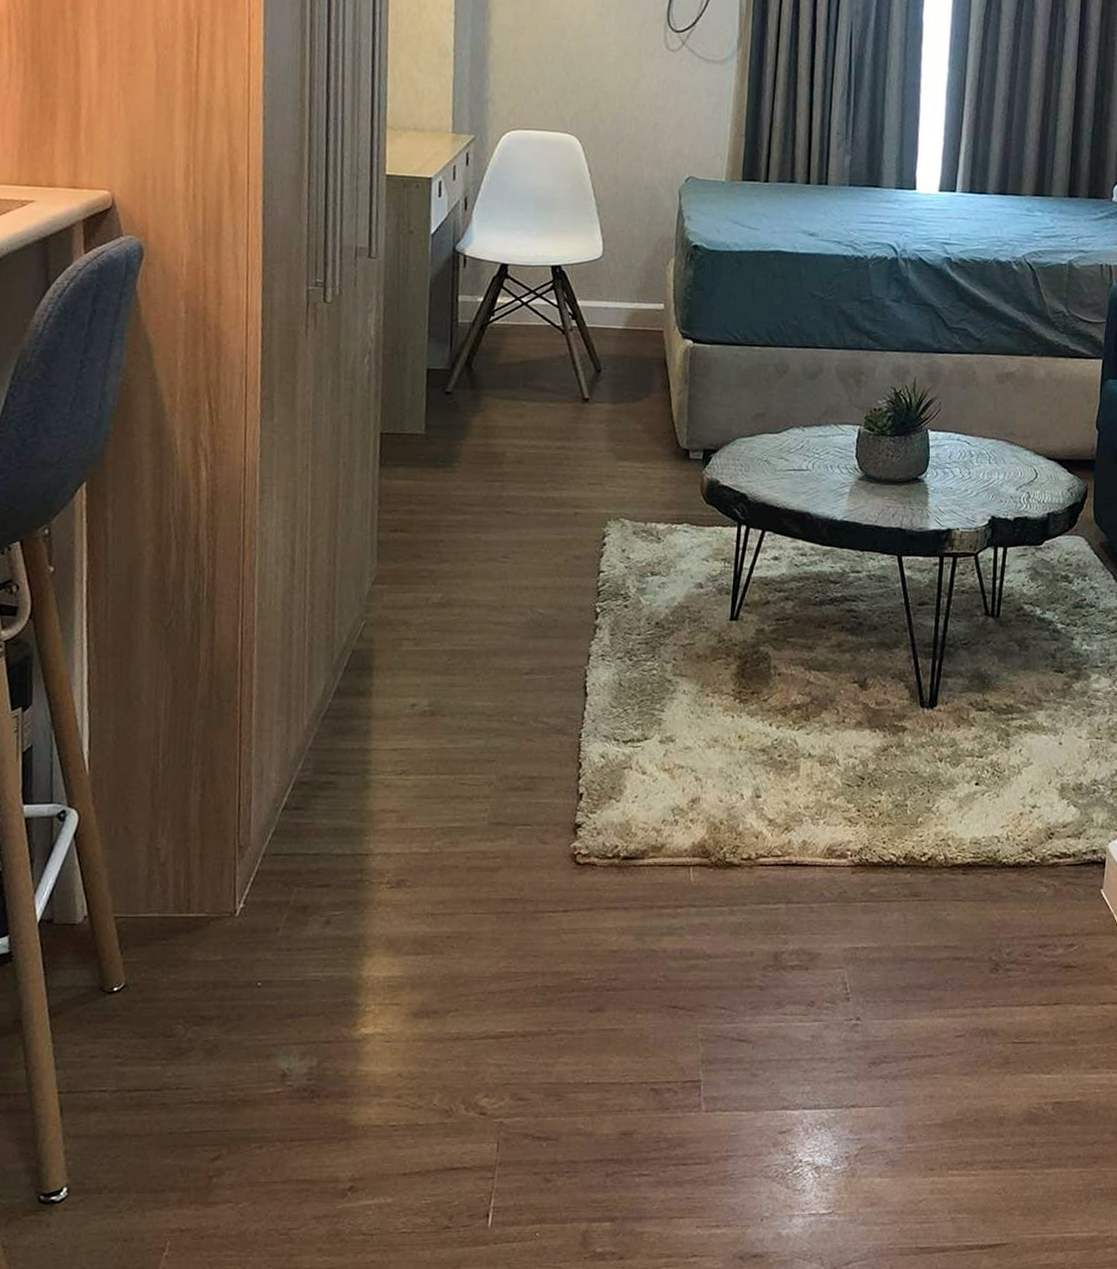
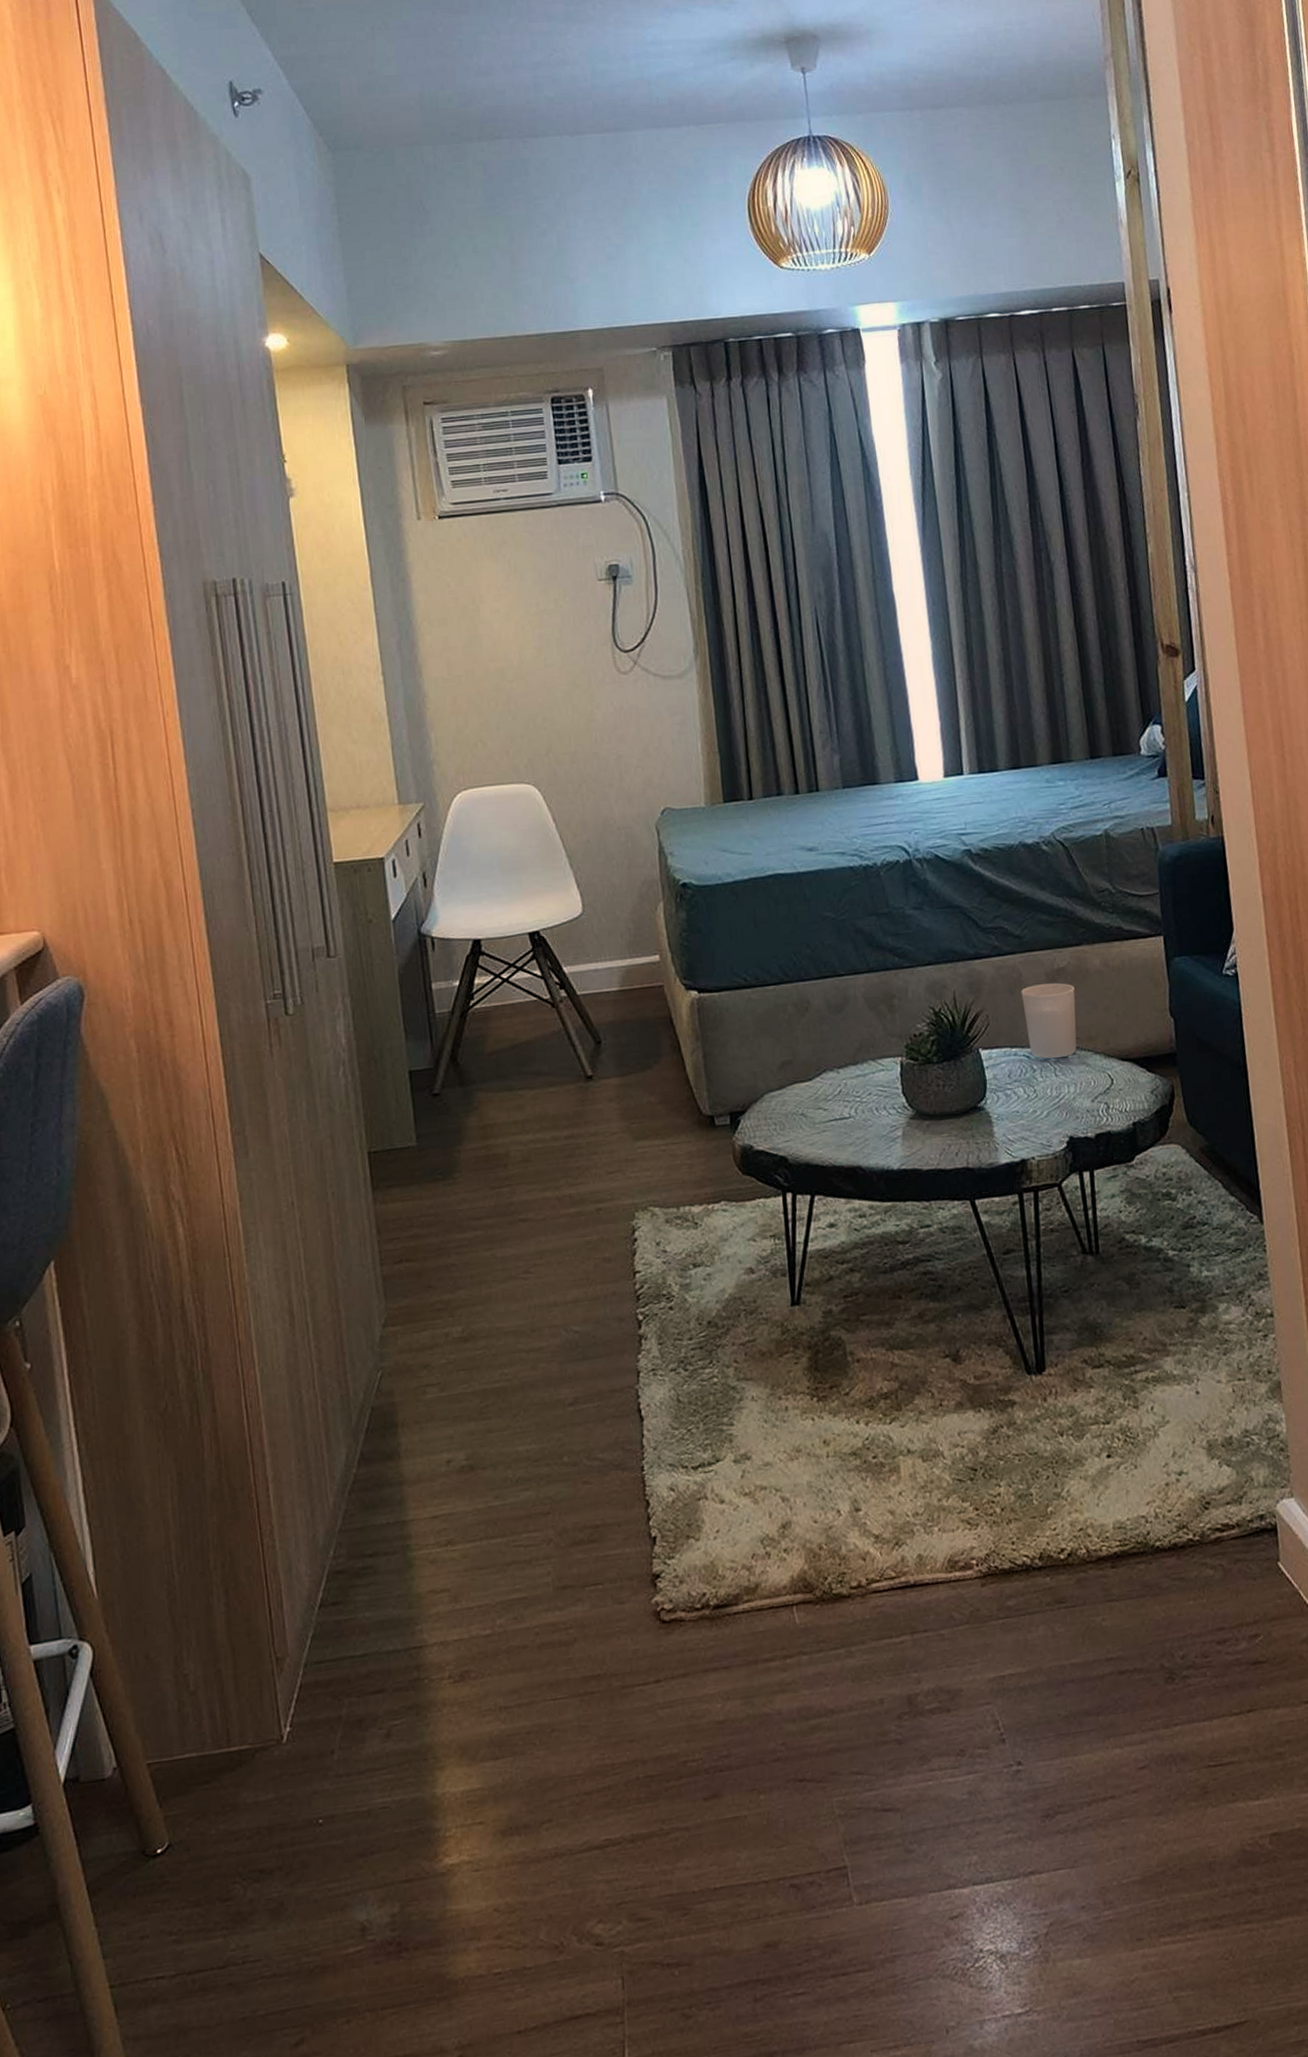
candle holder: none [971,383,1019,449] -> present [1021,983,1077,1059]

